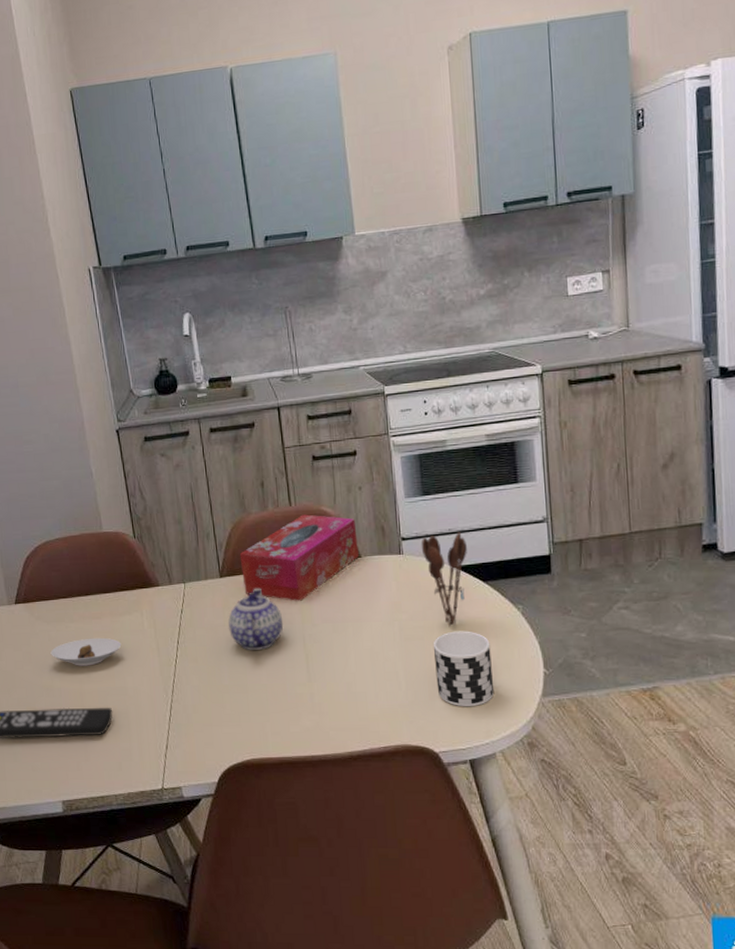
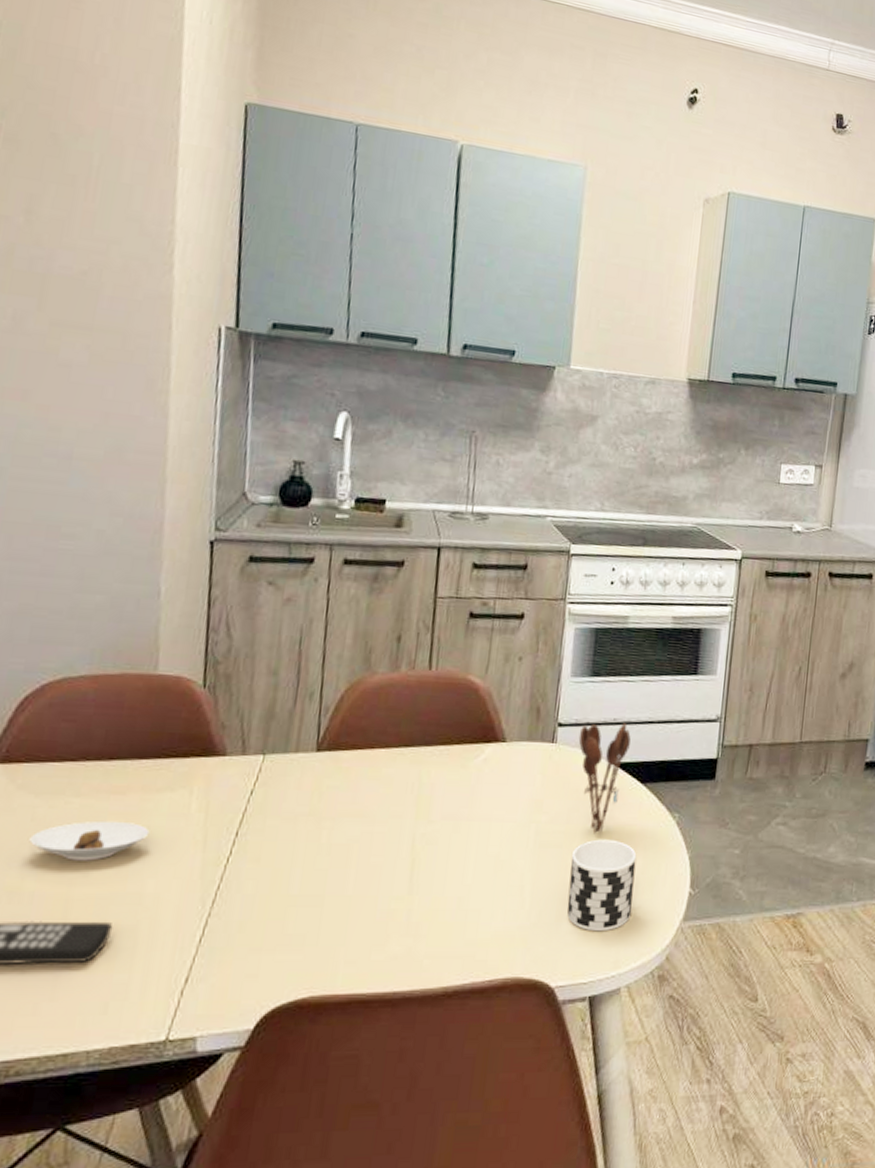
teapot: present [228,588,284,651] -> none [314,769,391,851]
tissue box: present [239,514,359,601] -> none [346,682,507,790]

